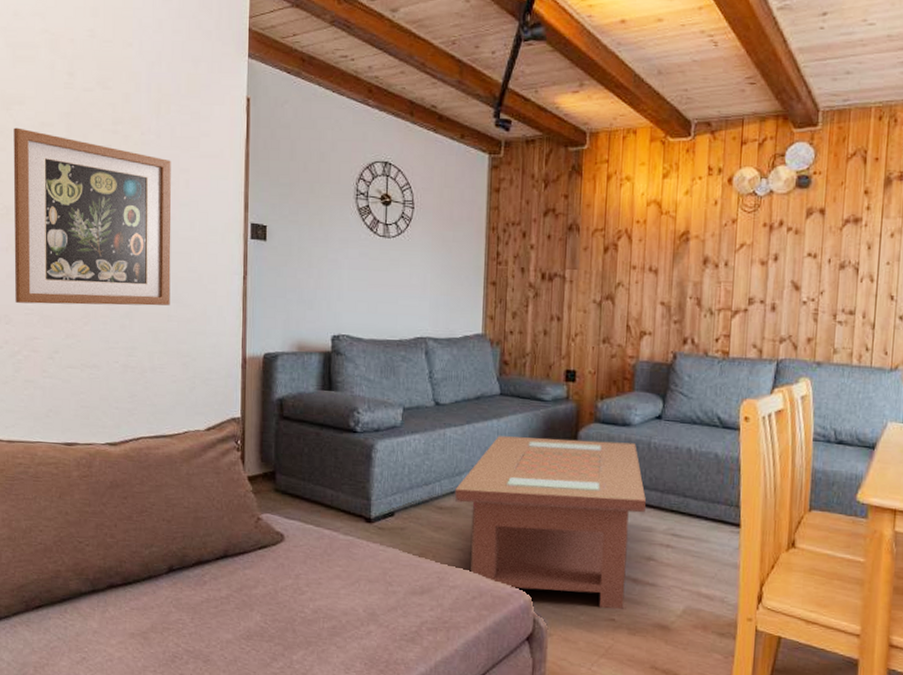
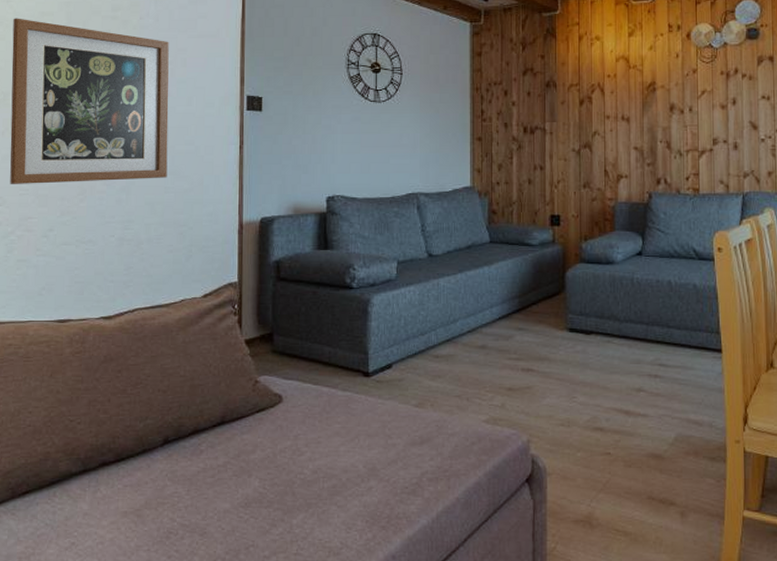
coffee table: present [454,436,646,609] -> none [450,280,632,443]

